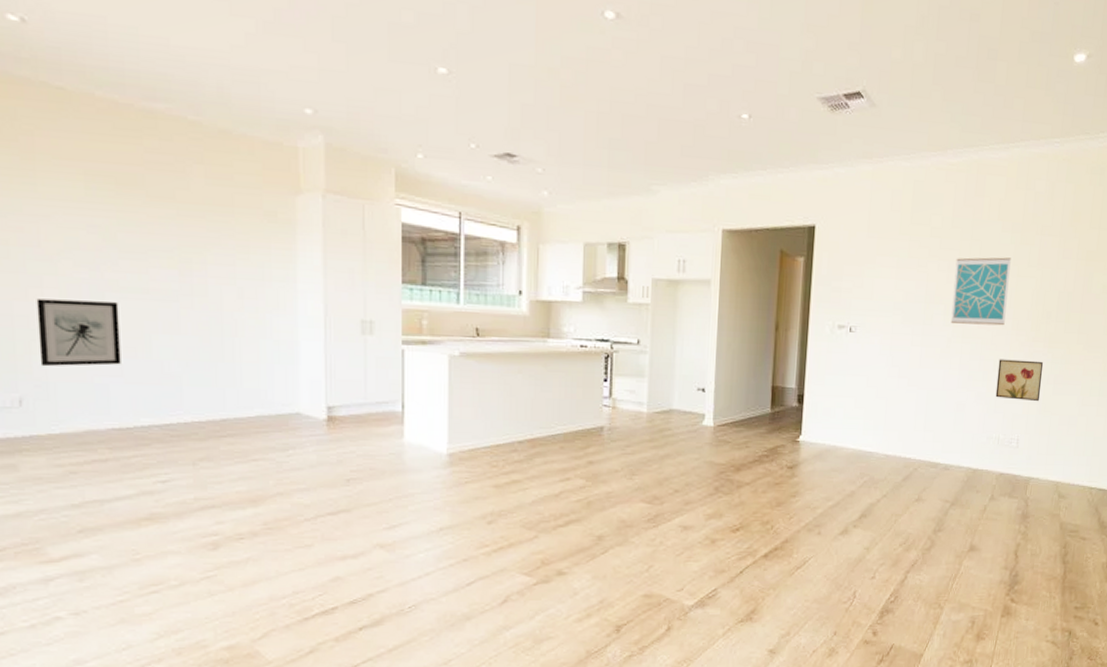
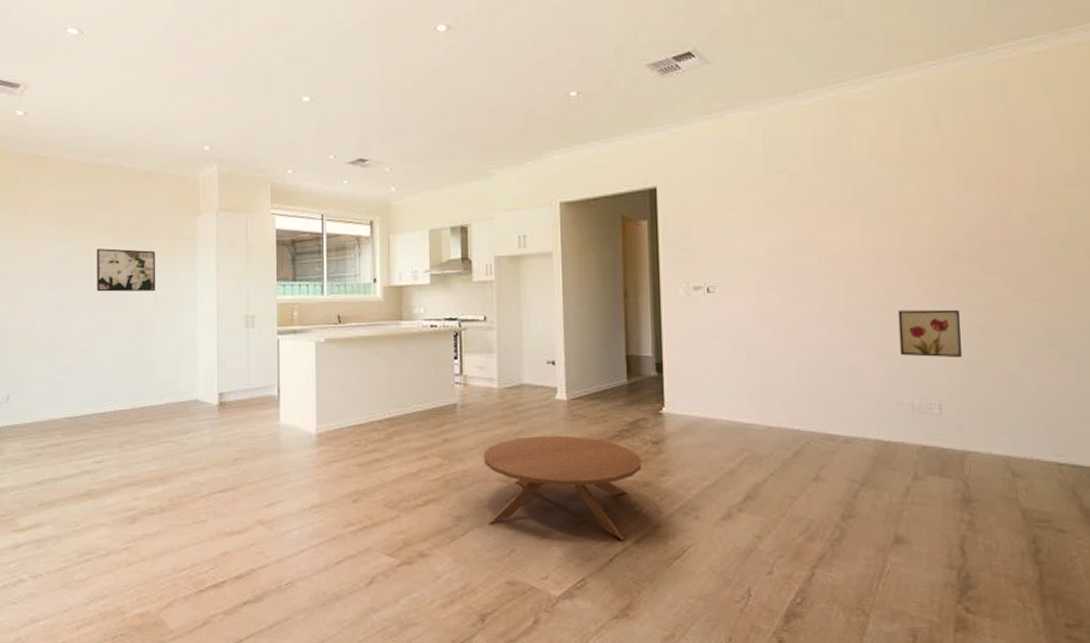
wall art: present [36,298,121,367] -> none [22,315,74,369]
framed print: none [150,222,240,282] -> present [97,248,156,292]
coffee table: none [628,460,777,554] -> present [483,436,642,540]
wall art: present [950,257,1011,326] -> none [825,196,899,274]

